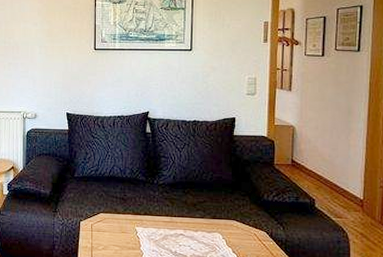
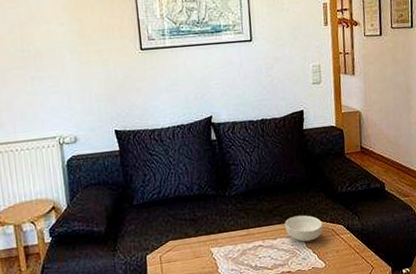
cereal bowl: none [207,214,245,241] -> present [285,215,323,242]

